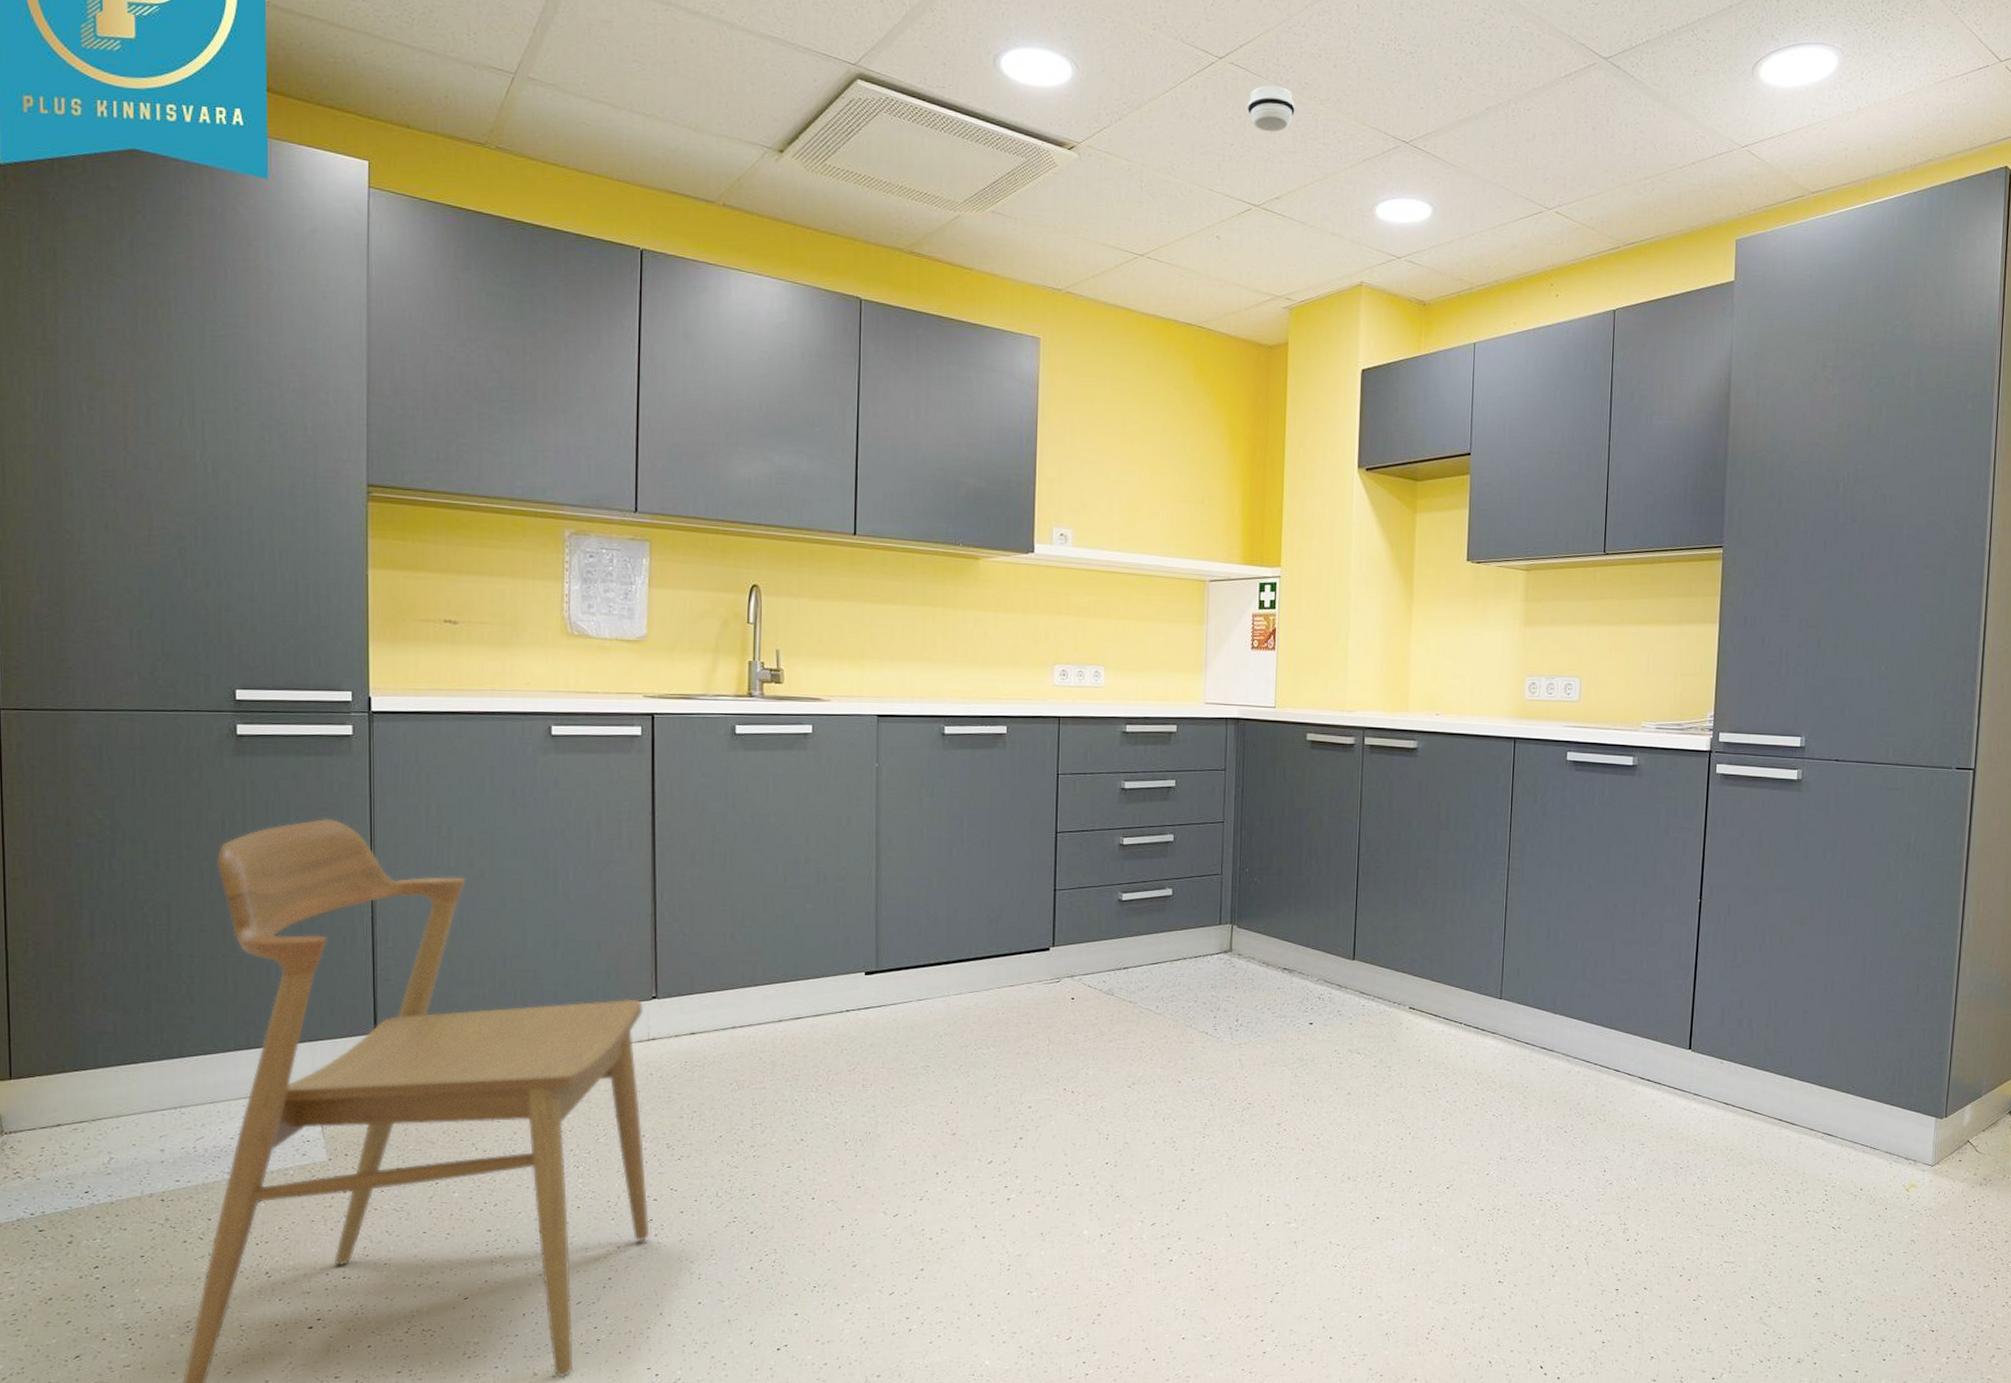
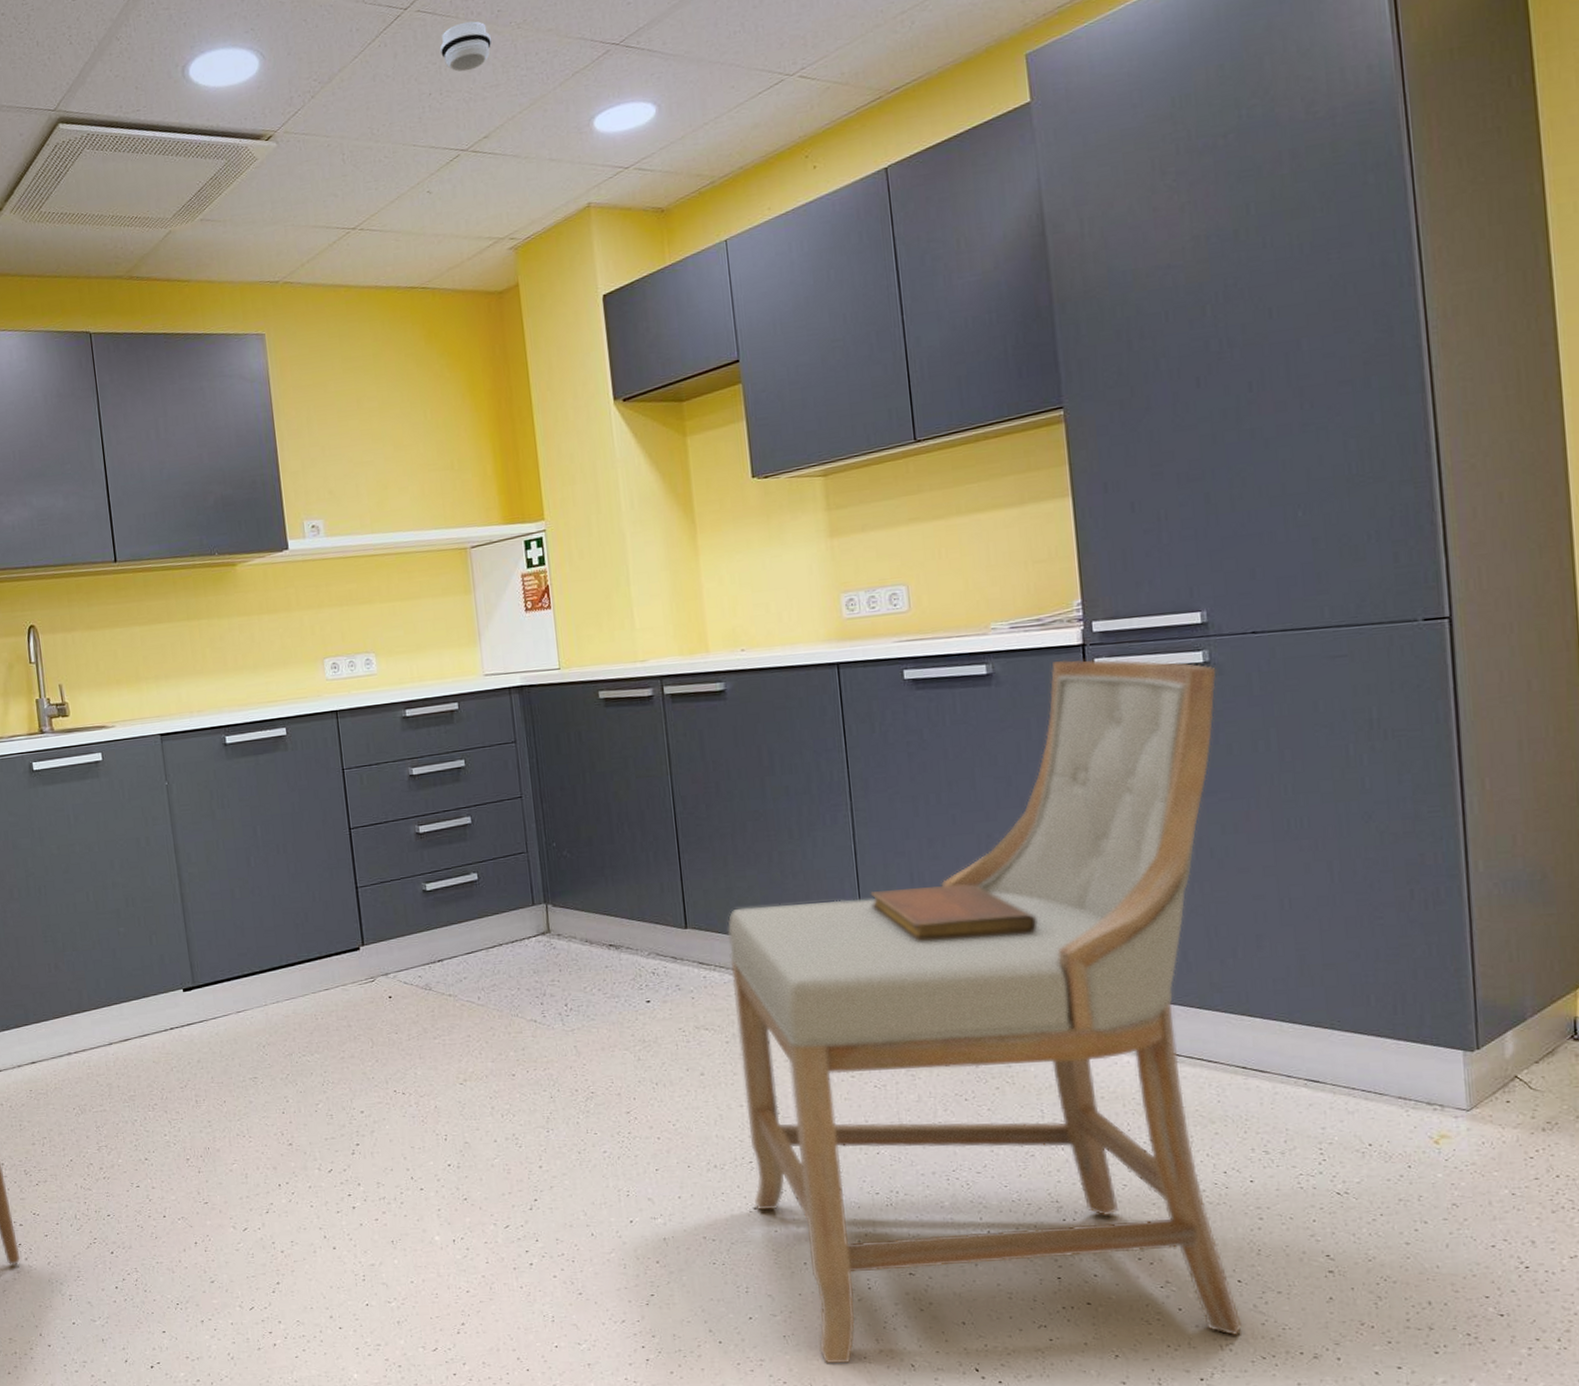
chair: none [1378,761,1806,1359] -> present [727,659,1243,1363]
notebook: none [1512,943,1643,993] -> present [870,884,1038,941]

